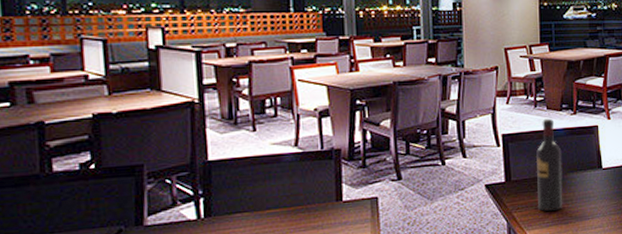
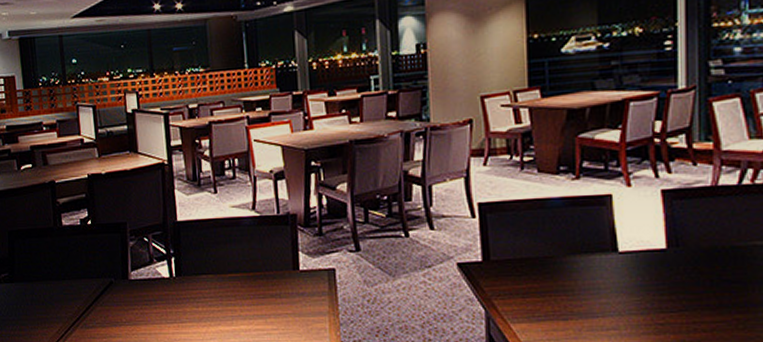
wine bottle: present [535,118,562,212] -> none [522,184,559,303]

